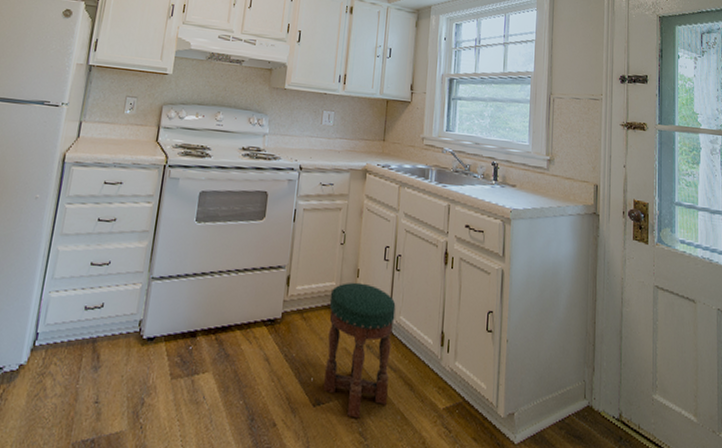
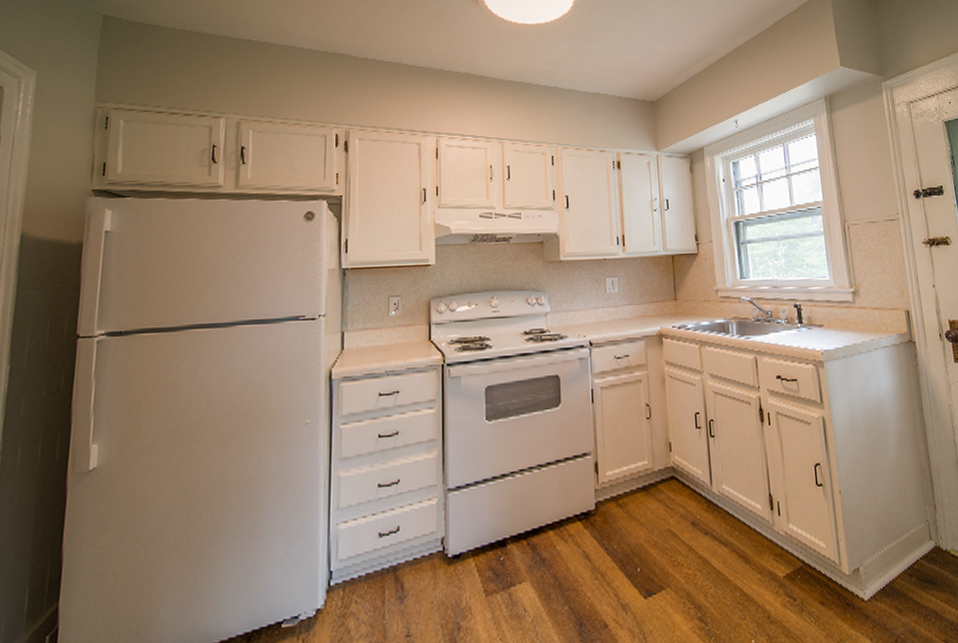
stool: present [324,282,396,419] -> none [644,456,723,604]

